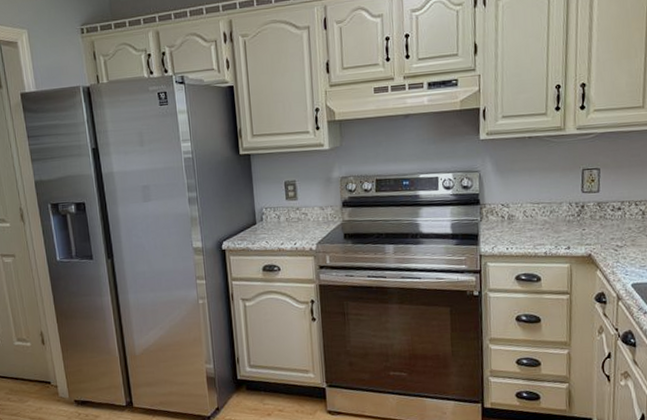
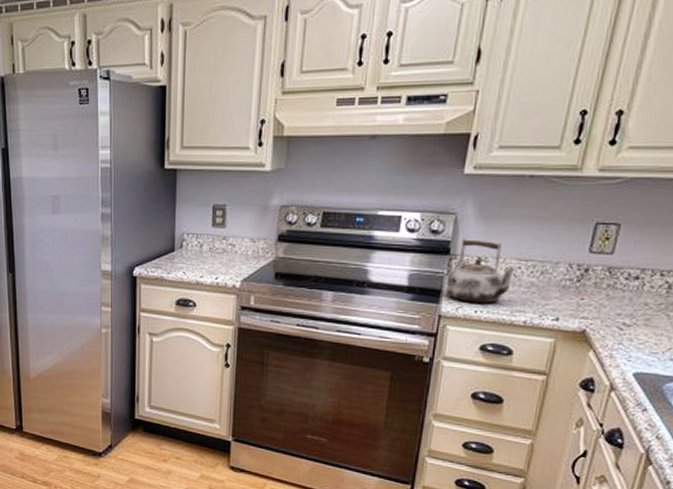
kettle: none [480,190,533,242] -> present [445,238,518,303]

